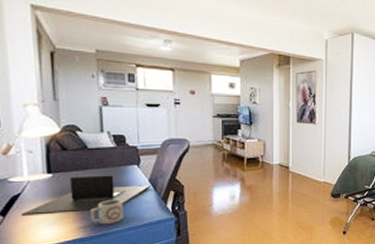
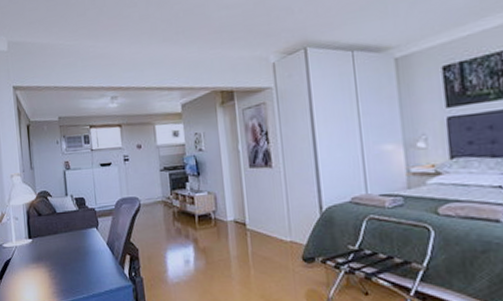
laptop: present [22,175,150,216] -> none [12,239,108,279]
cup: present [89,199,124,225] -> none [60,263,88,291]

